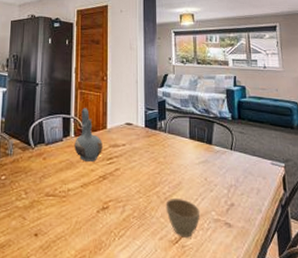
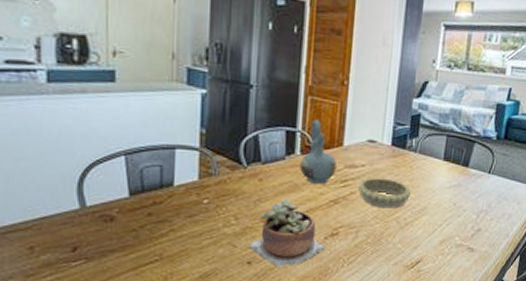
succulent plant: none [36,176,98,241] -> present [249,199,325,268]
decorative bowl: none [122,156,166,184] -> present [358,178,411,209]
cup: present [165,199,201,238] -> none [404,224,443,263]

